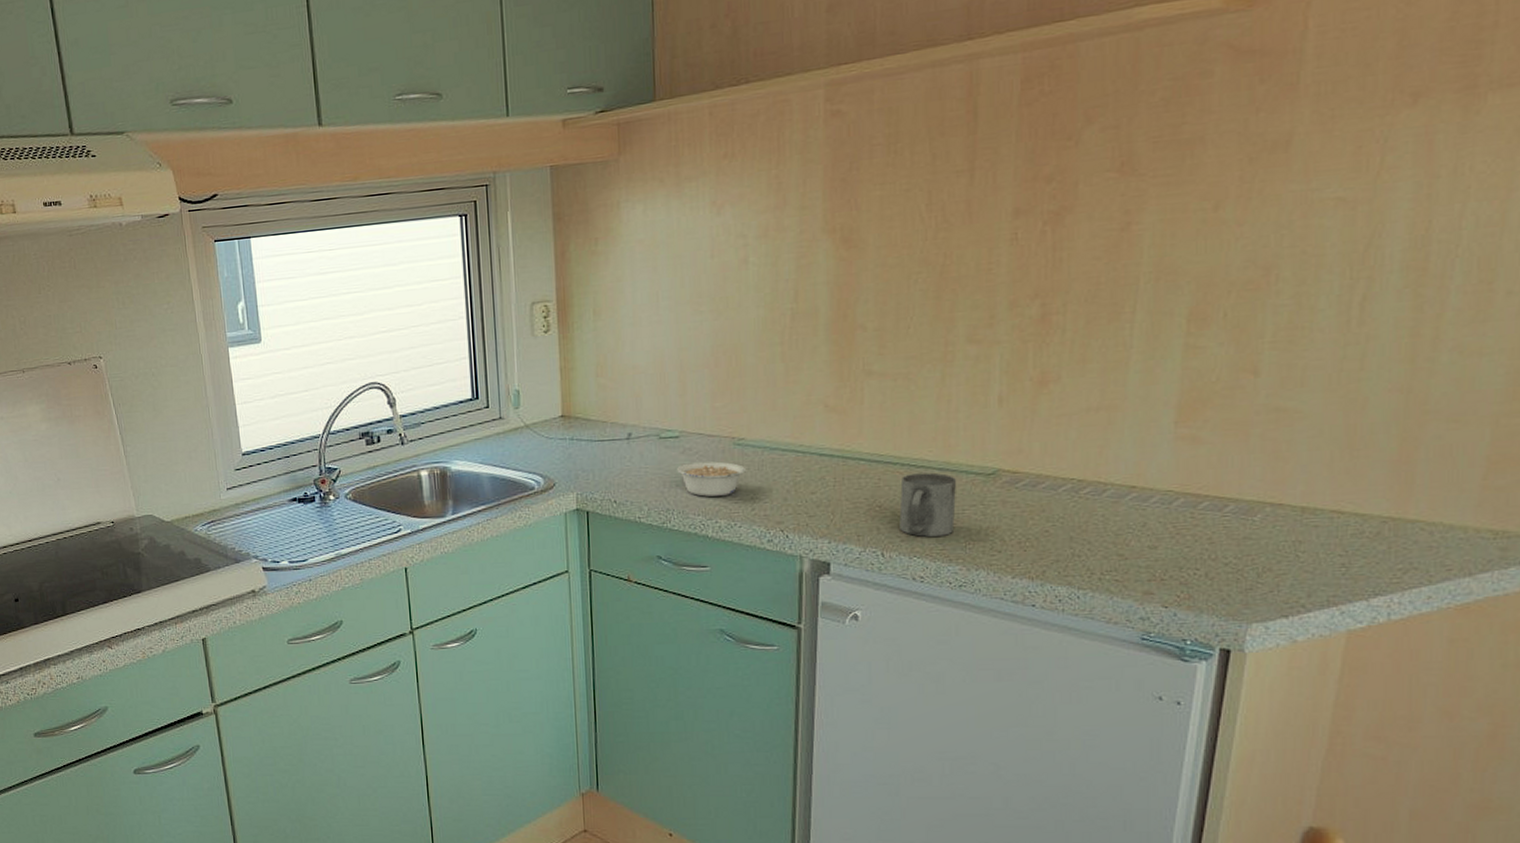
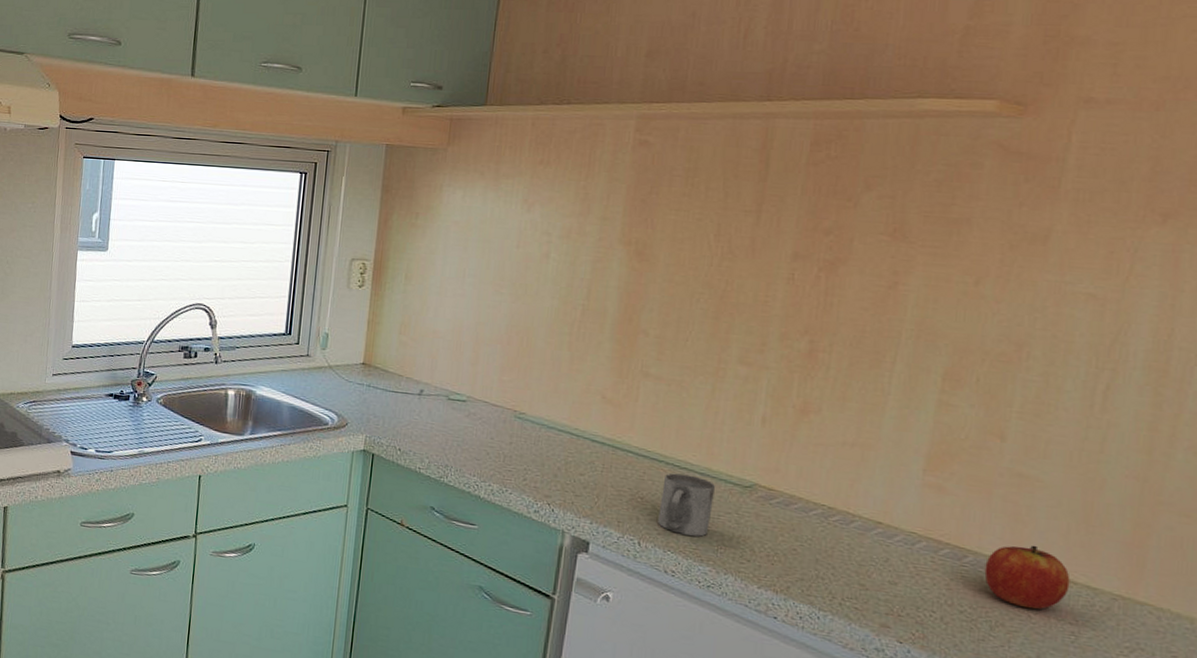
legume: present [677,461,746,497] -> none [460,426,523,463]
apple: none [1247,481,1337,548] -> present [984,545,1070,610]

